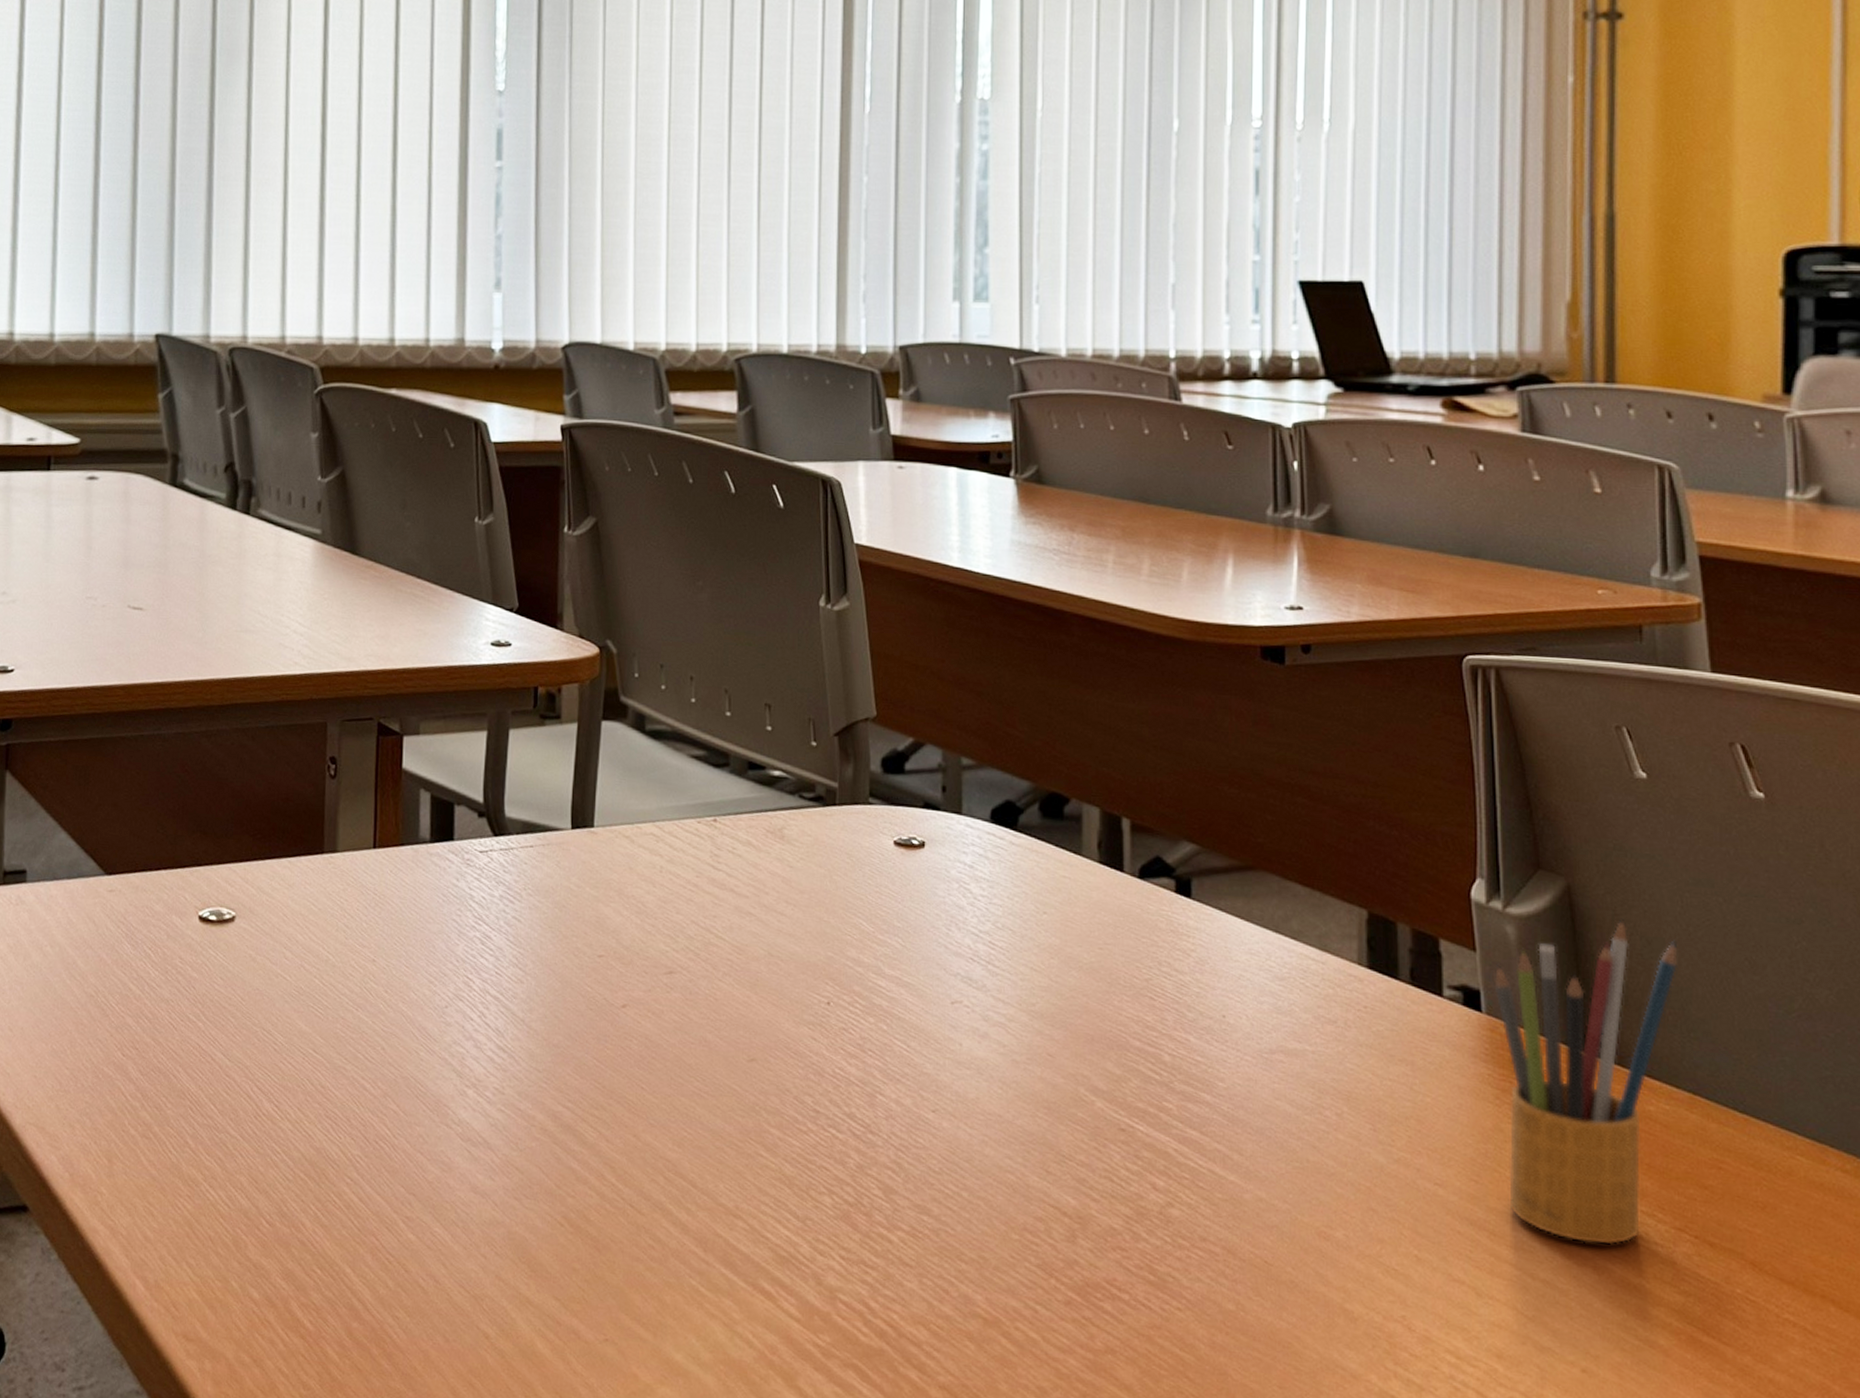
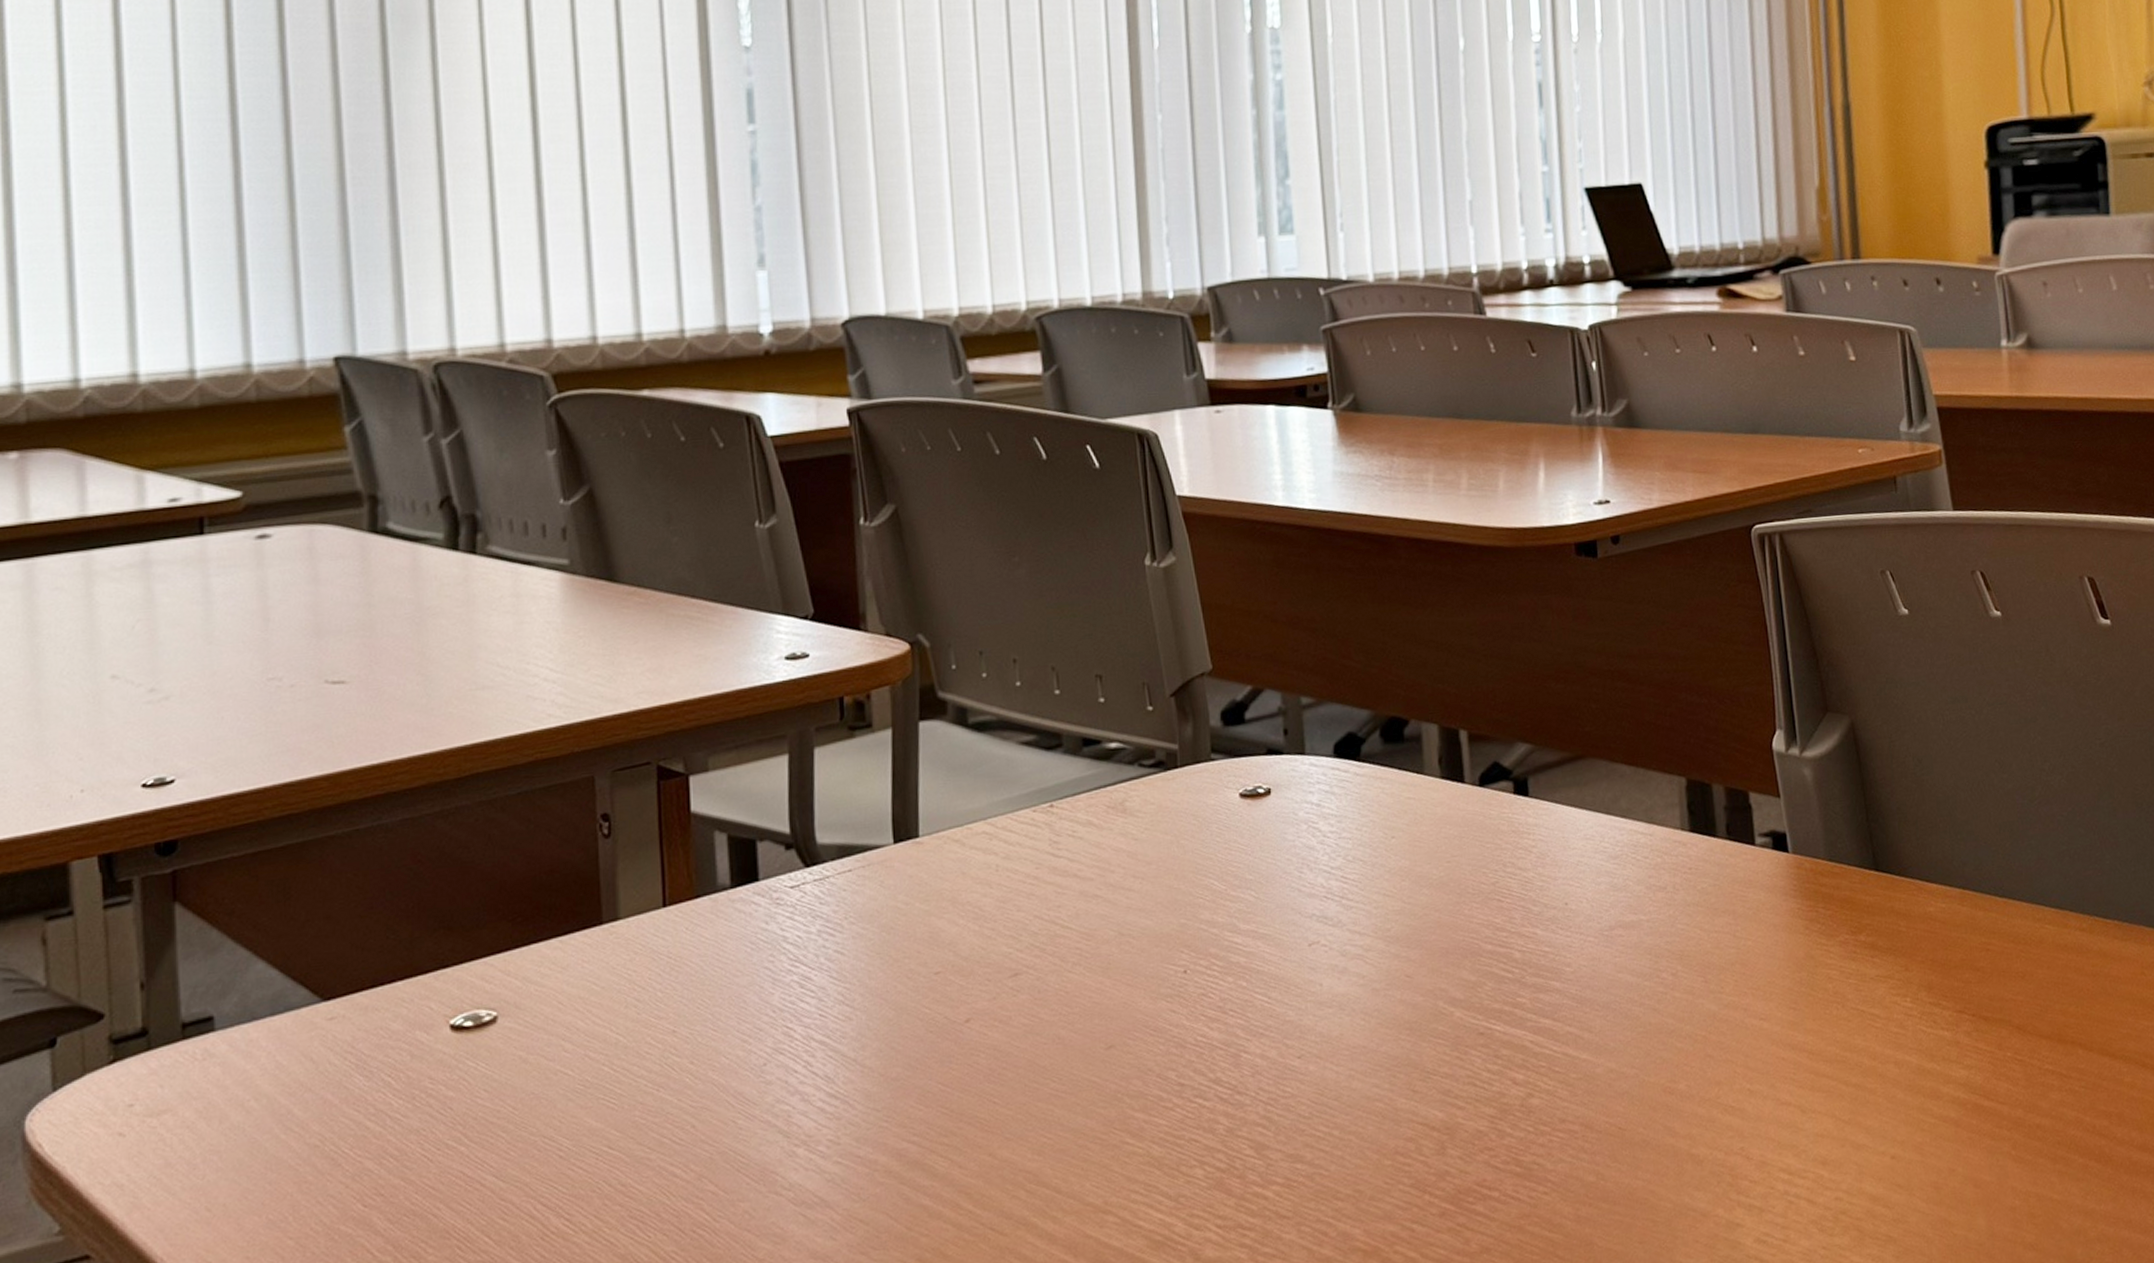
pencil box: present [1494,918,1677,1245] -> none [1797,743,1944,1043]

